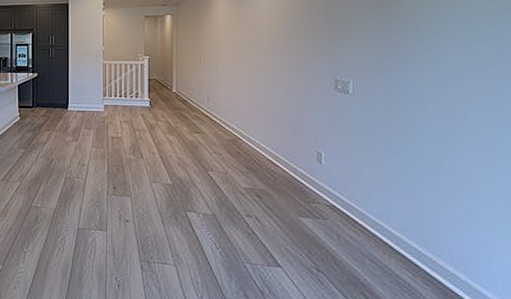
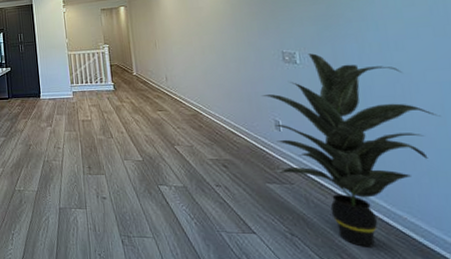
indoor plant: none [307,84,488,288] -> present [262,53,441,247]

